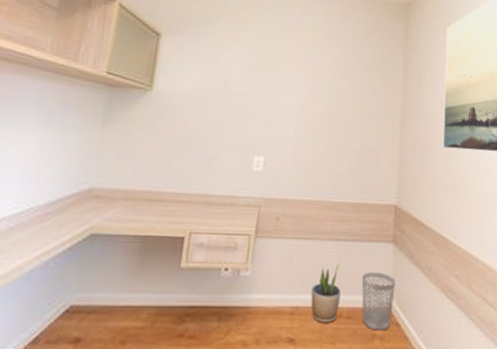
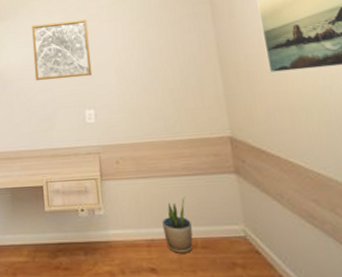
wall art: none [203,48,277,119] -> present [32,19,93,81]
wastebasket: present [361,272,396,331] -> none [209,202,250,259]

